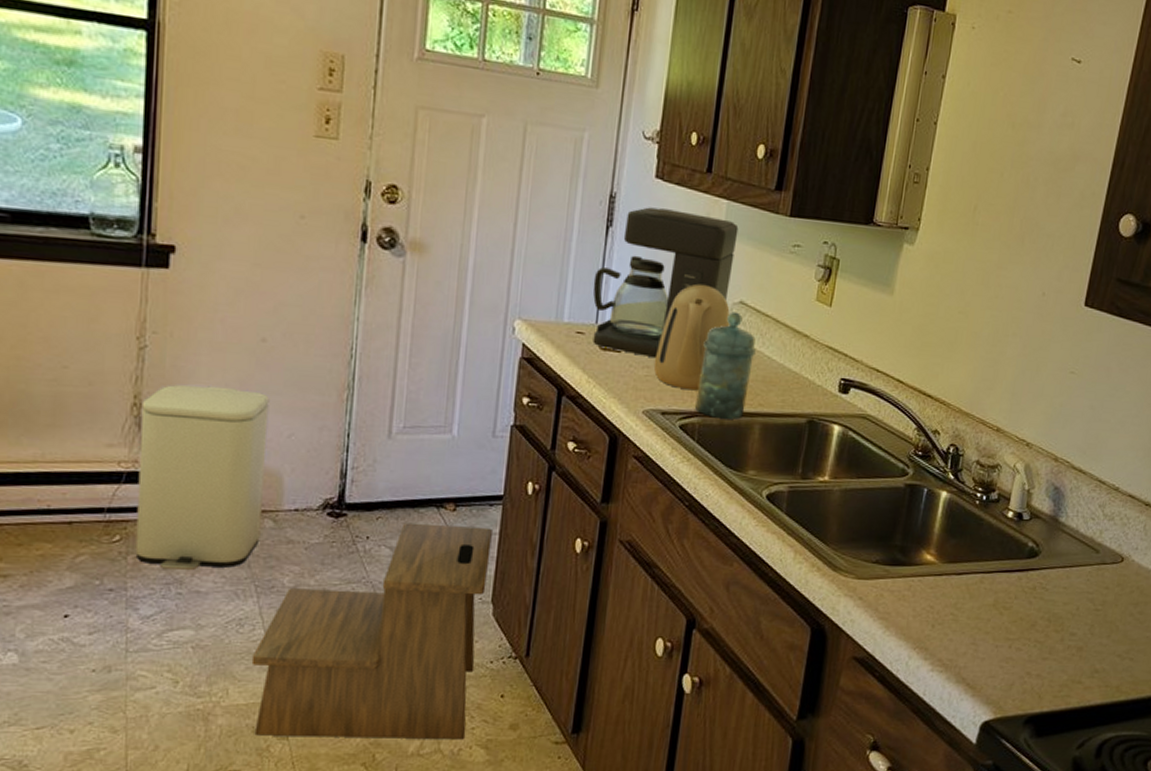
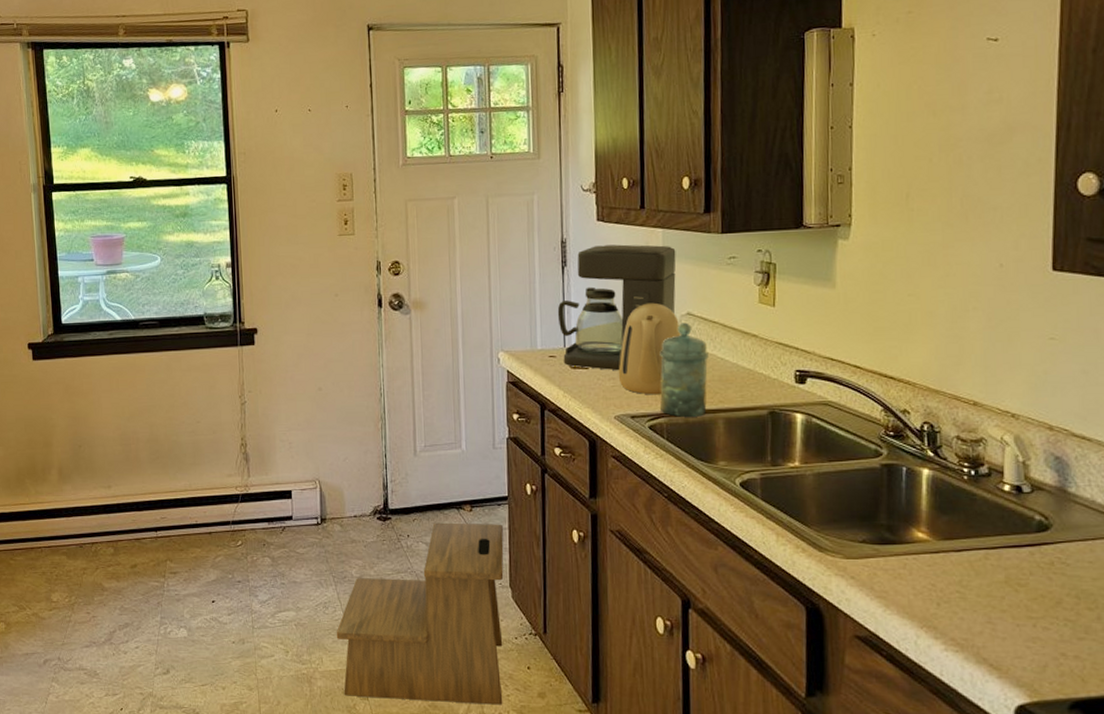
pedal bin: present [135,385,270,571] -> none [246,426,333,566]

